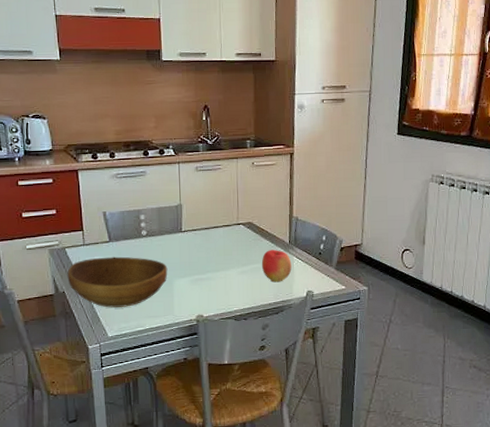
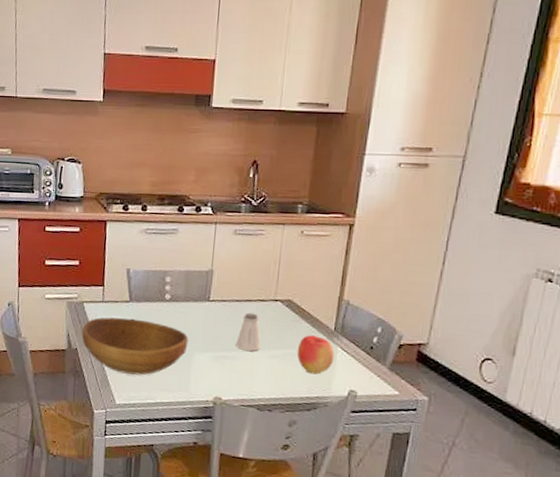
saltshaker: none [209,237,231,271] -> present [236,312,261,352]

